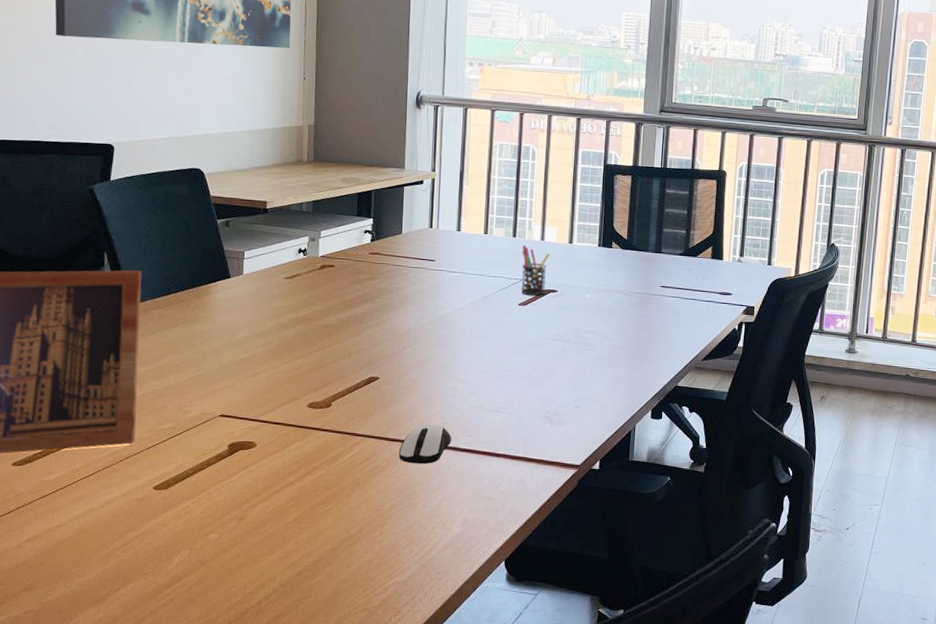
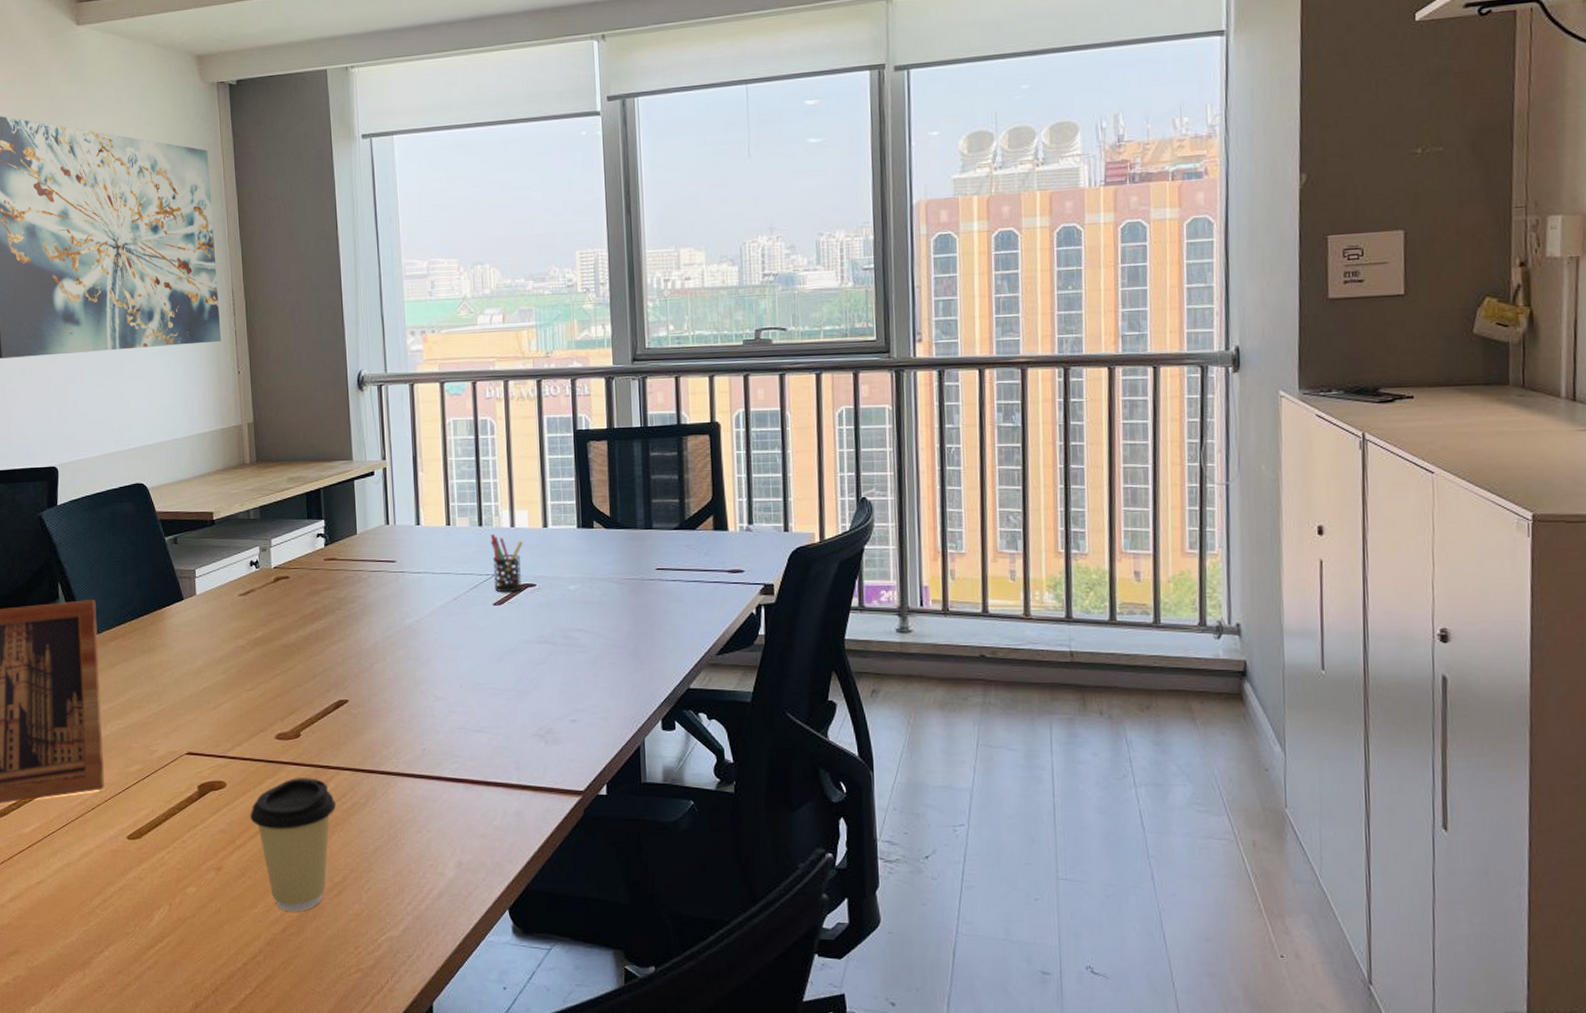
coffee cup: none [276,442,359,558] -> present [250,778,337,912]
computer mouse: present [398,422,452,464] -> none [377,748,435,798]

